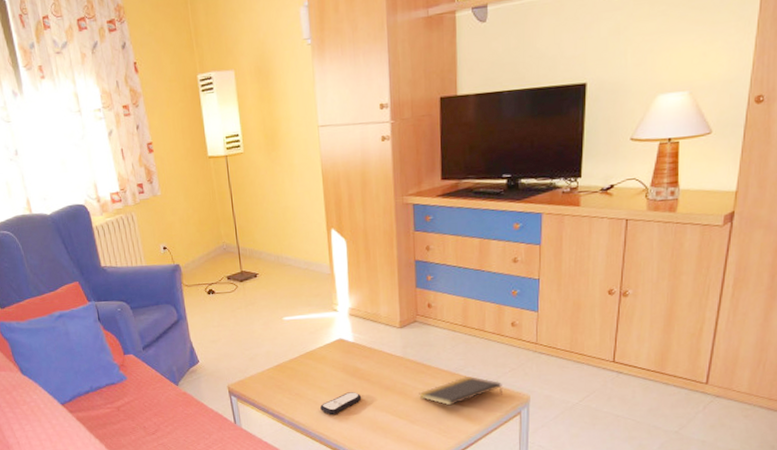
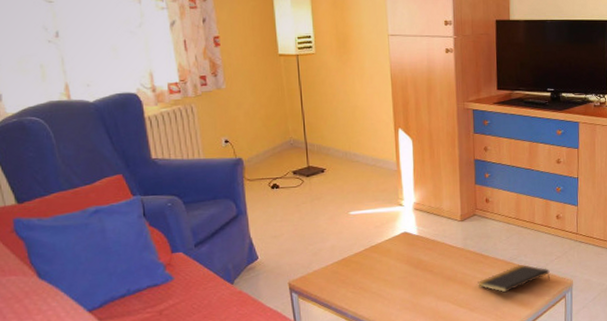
remote control: present [320,392,362,416] -> none [384,283,425,308]

